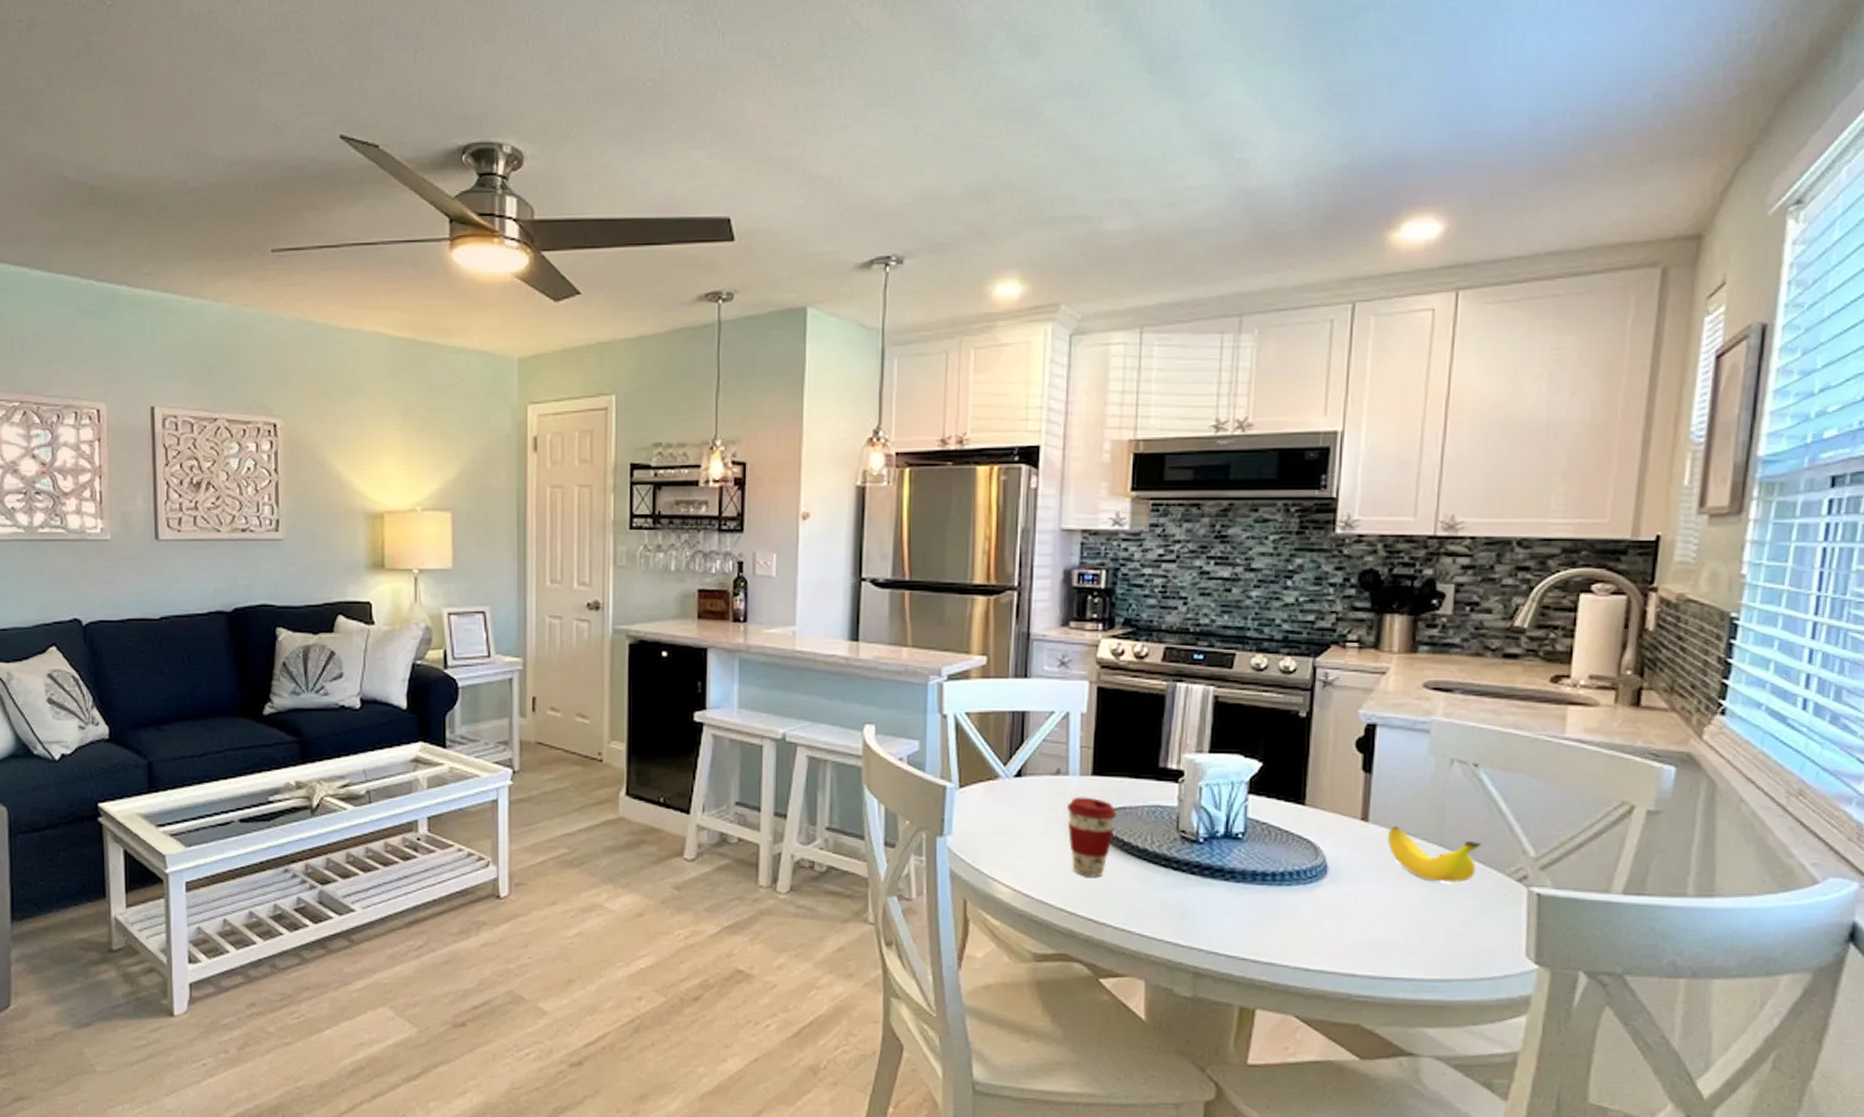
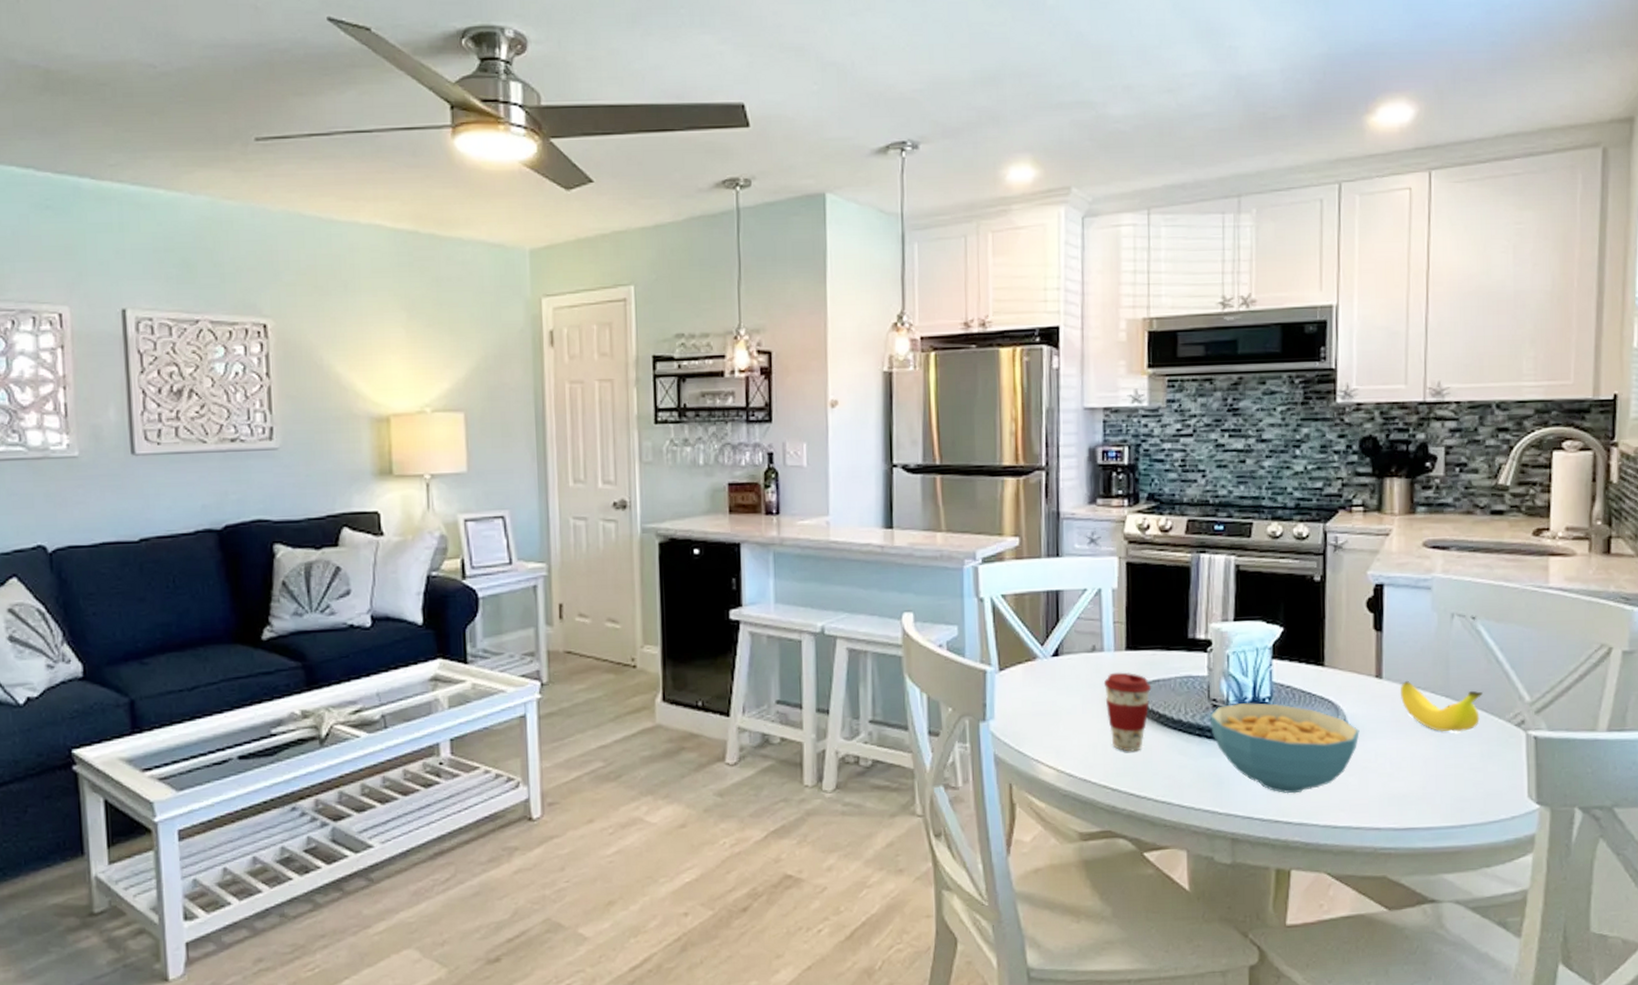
cereal bowl: none [1177,836,1340,933] -> present [1209,702,1360,794]

